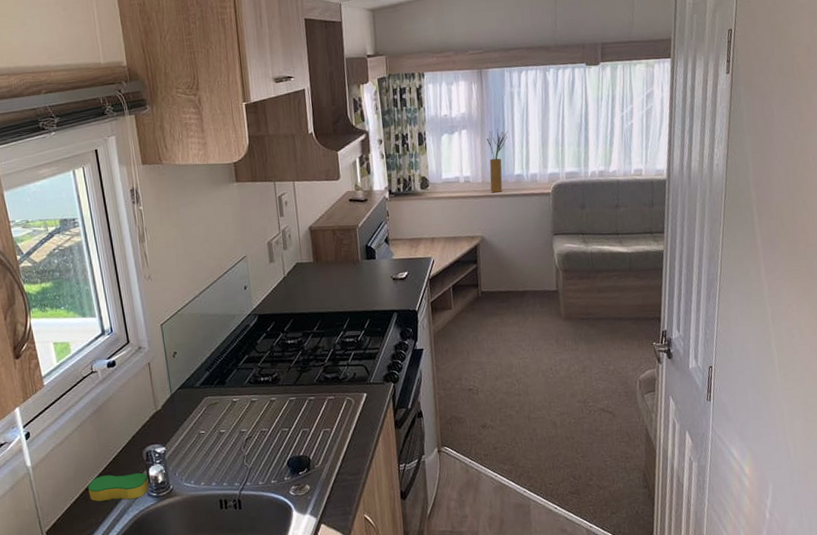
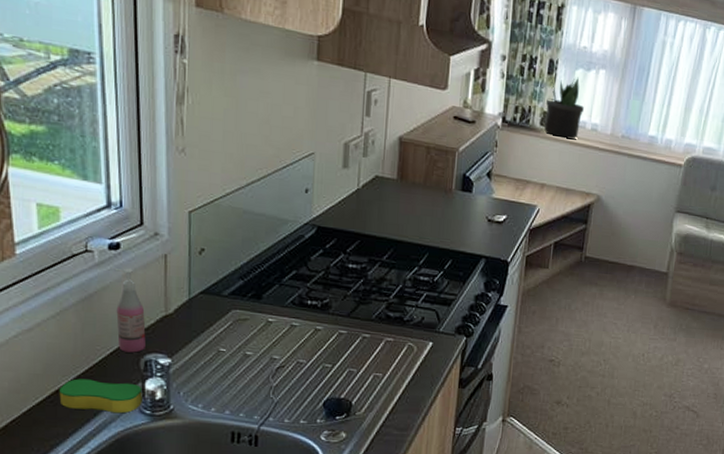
soap dispenser: none [114,379,145,448] -> present [114,268,146,353]
planter: none [420,141,455,196] -> present [544,71,584,140]
vase: present [487,129,509,193] -> none [618,78,652,152]

